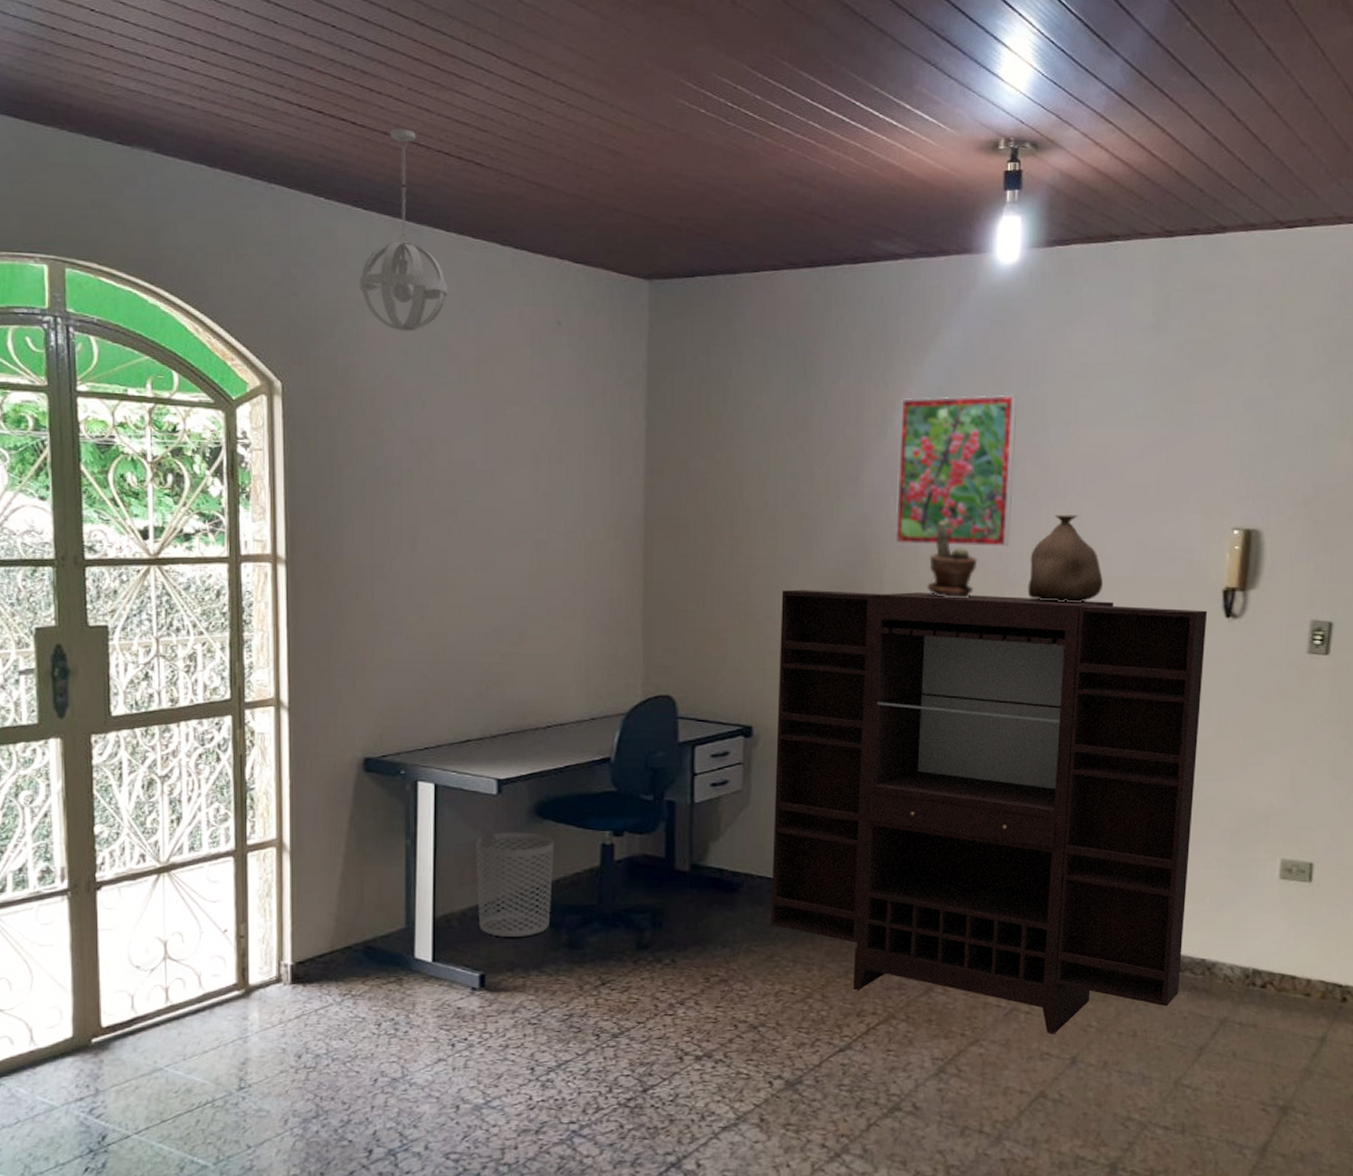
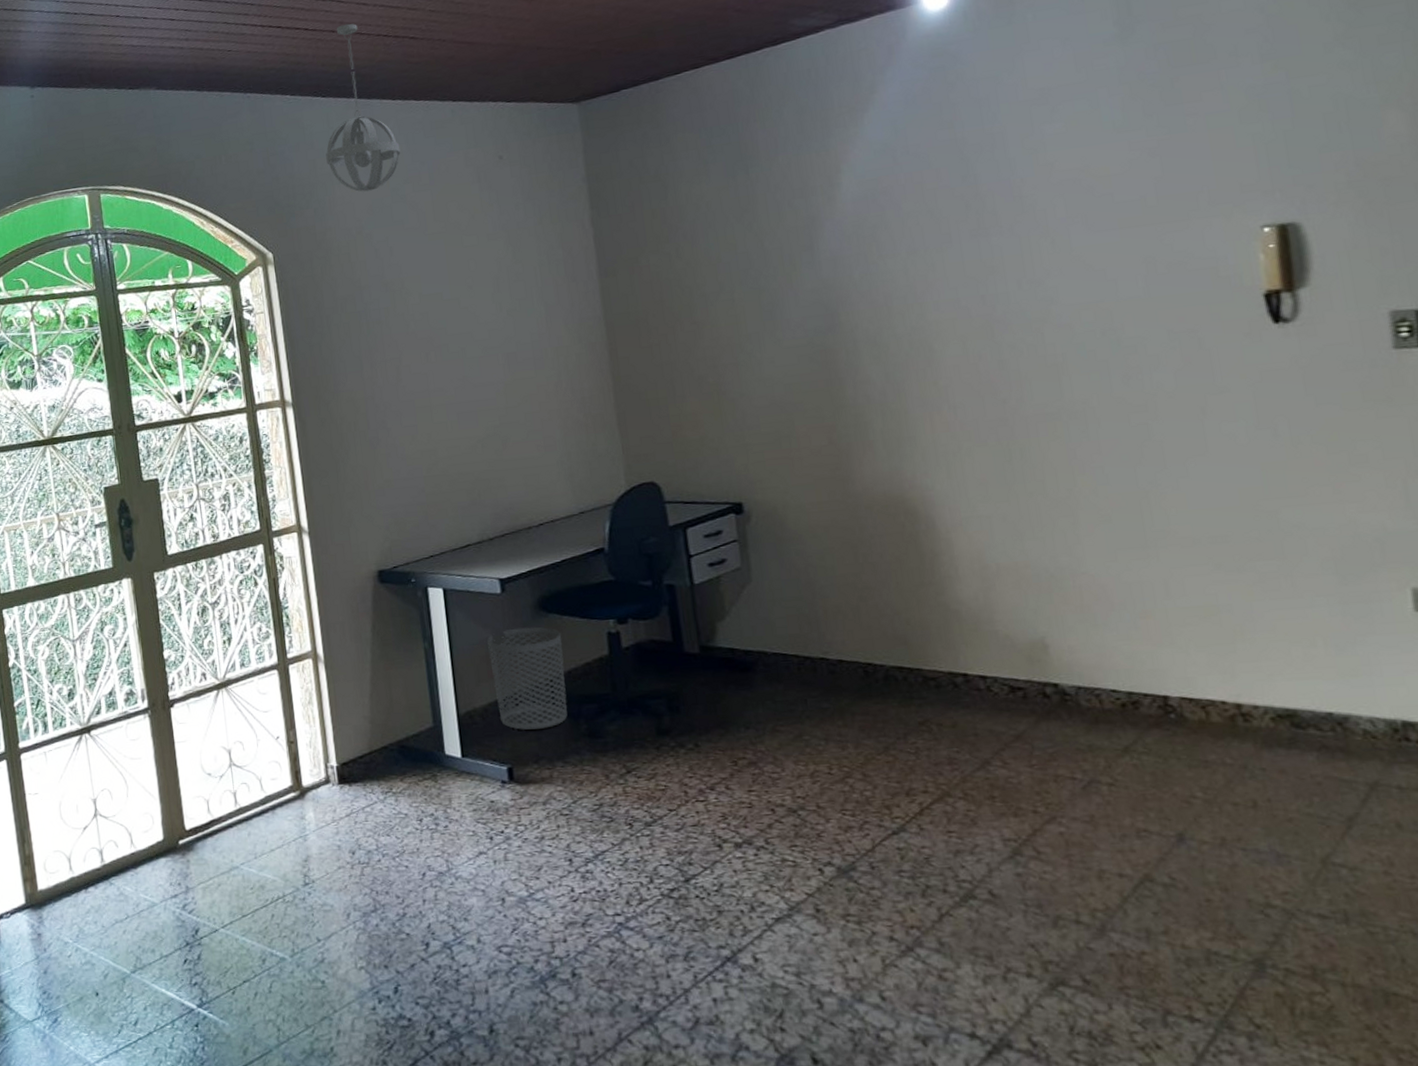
bookshelf: present [770,589,1208,1034] -> none [751,319,1305,808]
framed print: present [894,394,1018,546] -> none [845,135,991,302]
potted plant: present [927,521,978,599] -> none [903,273,960,349]
bag: present [1027,514,1103,602] -> none [1018,242,1111,336]

